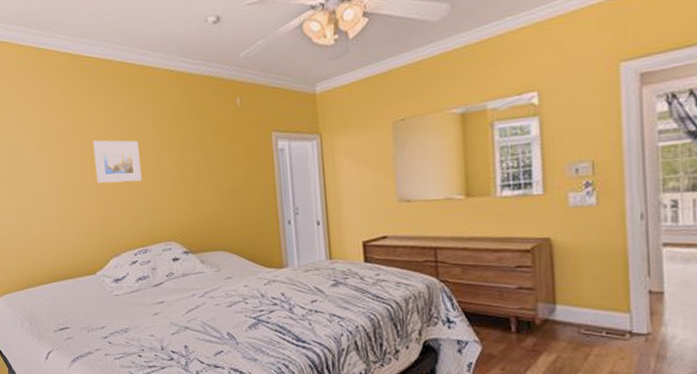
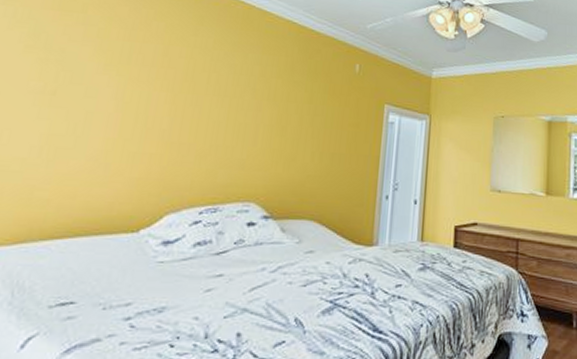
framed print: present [92,140,142,183] -> none [173,73,238,129]

